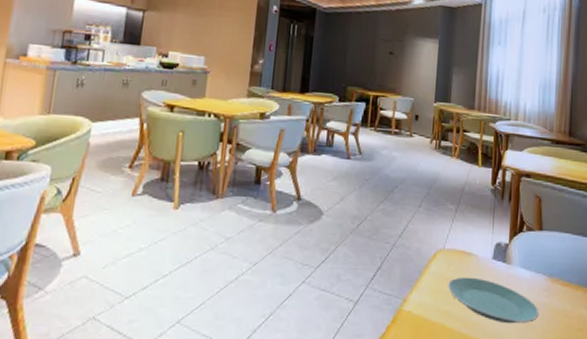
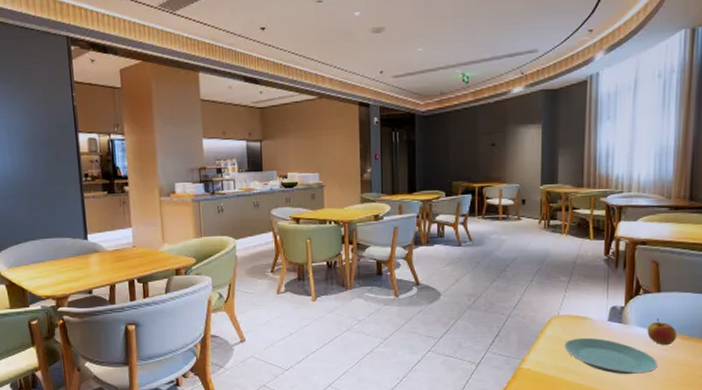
apple: none [529,260,558,292] -> present [647,319,678,346]

